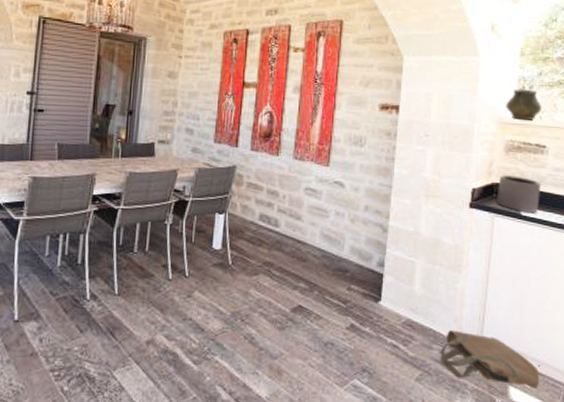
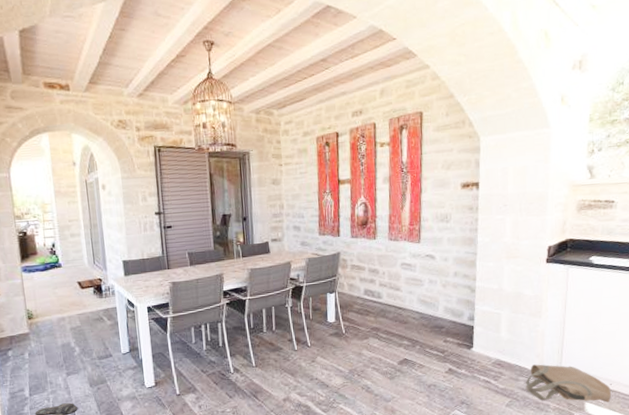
planter: present [497,174,541,213] -> none [570,230,611,262]
vase: present [506,88,541,120] -> none [577,151,610,180]

